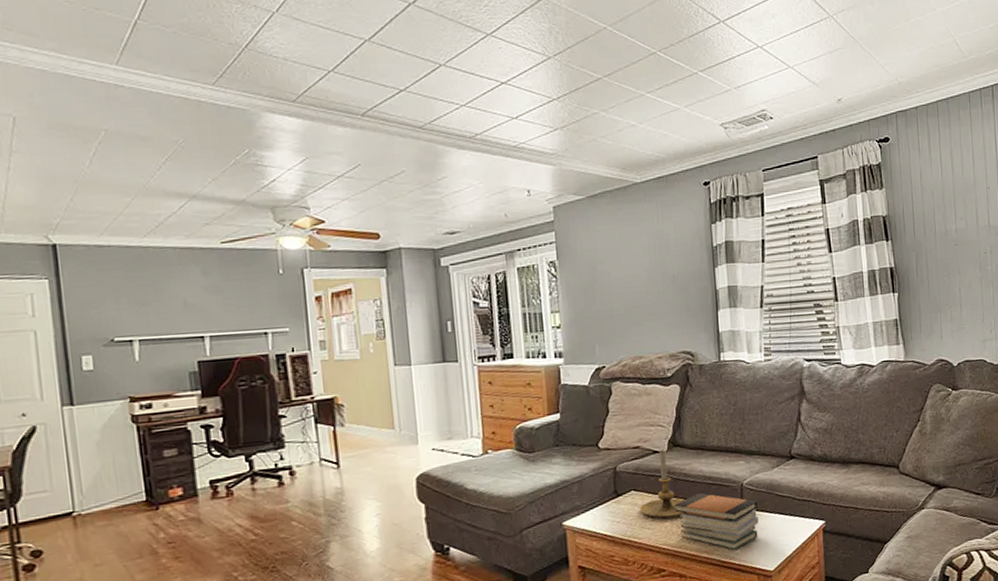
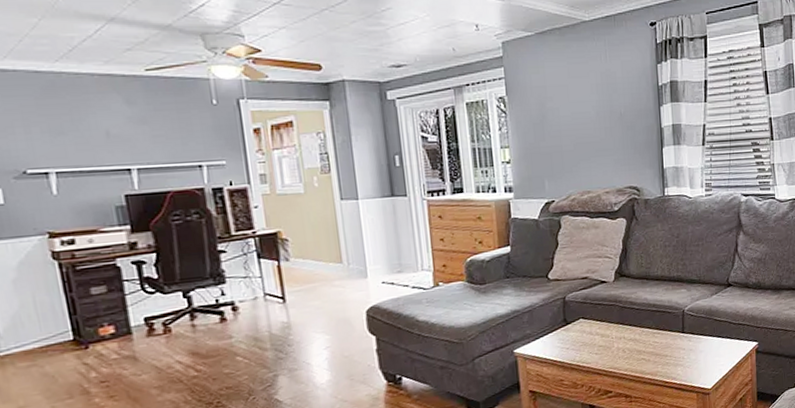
candle holder: present [639,450,685,518] -> none [587,280,631,344]
book stack: present [674,492,759,551] -> none [621,319,698,371]

